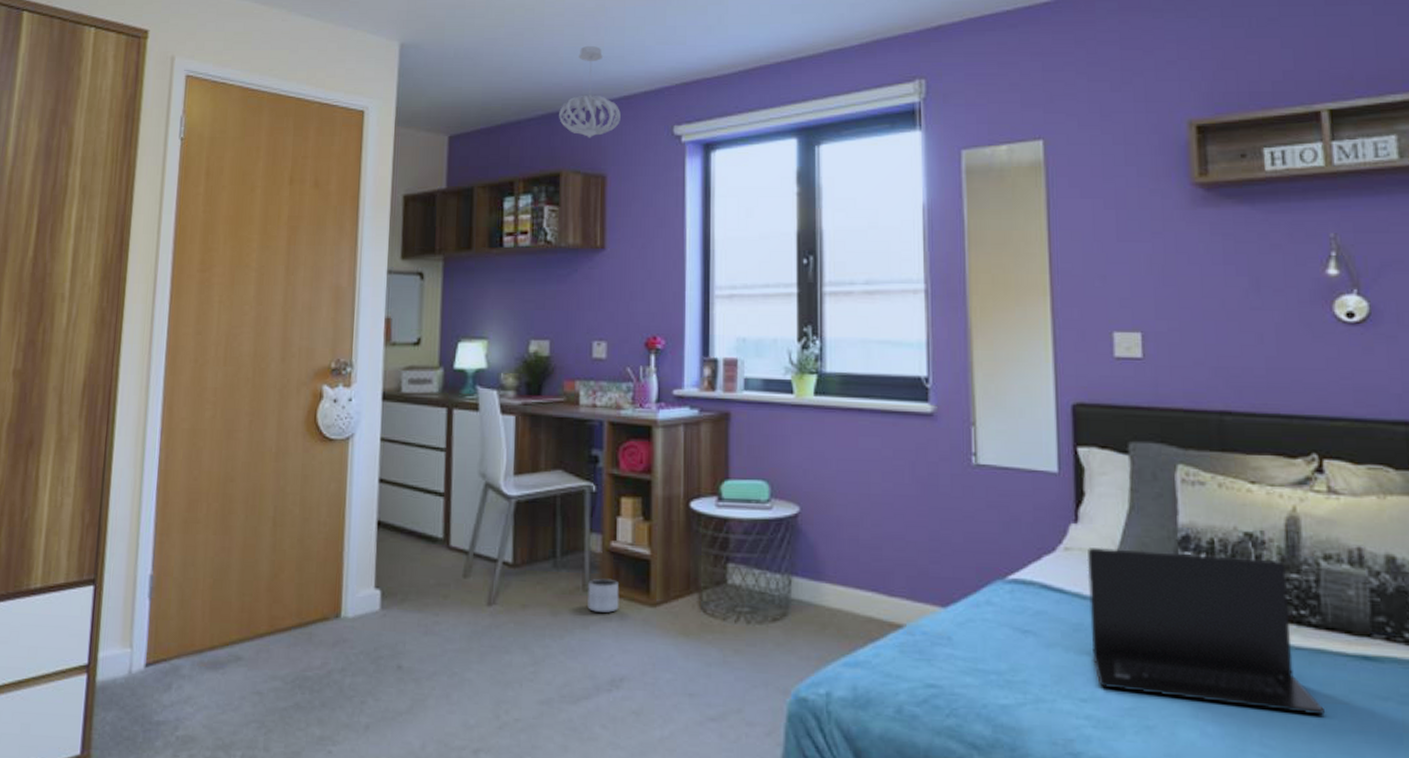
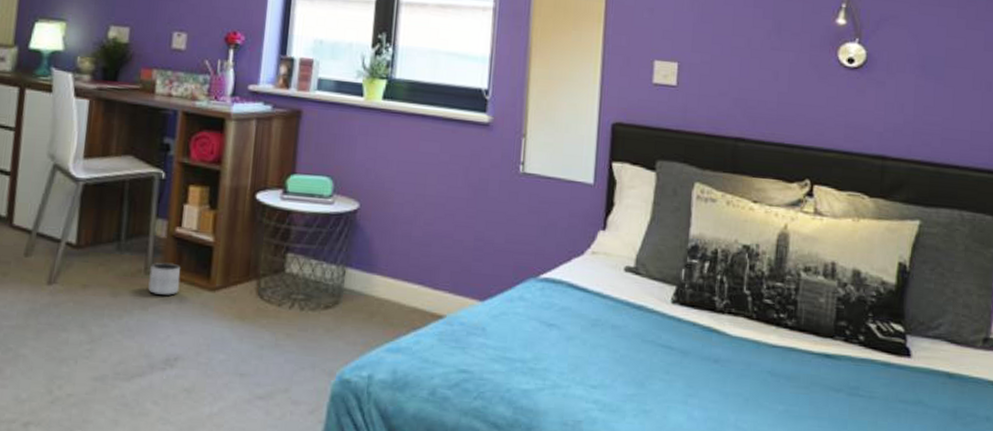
laptop: present [1087,547,1325,716] -> none [604,252,789,404]

